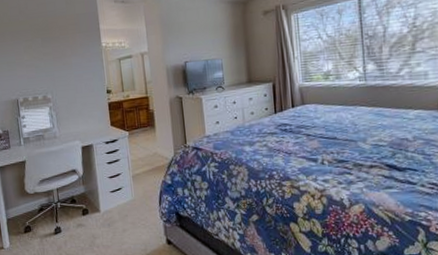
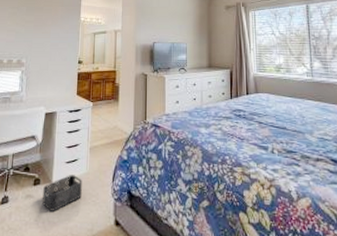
storage bin: none [92,202,131,237] -> present [42,175,82,212]

